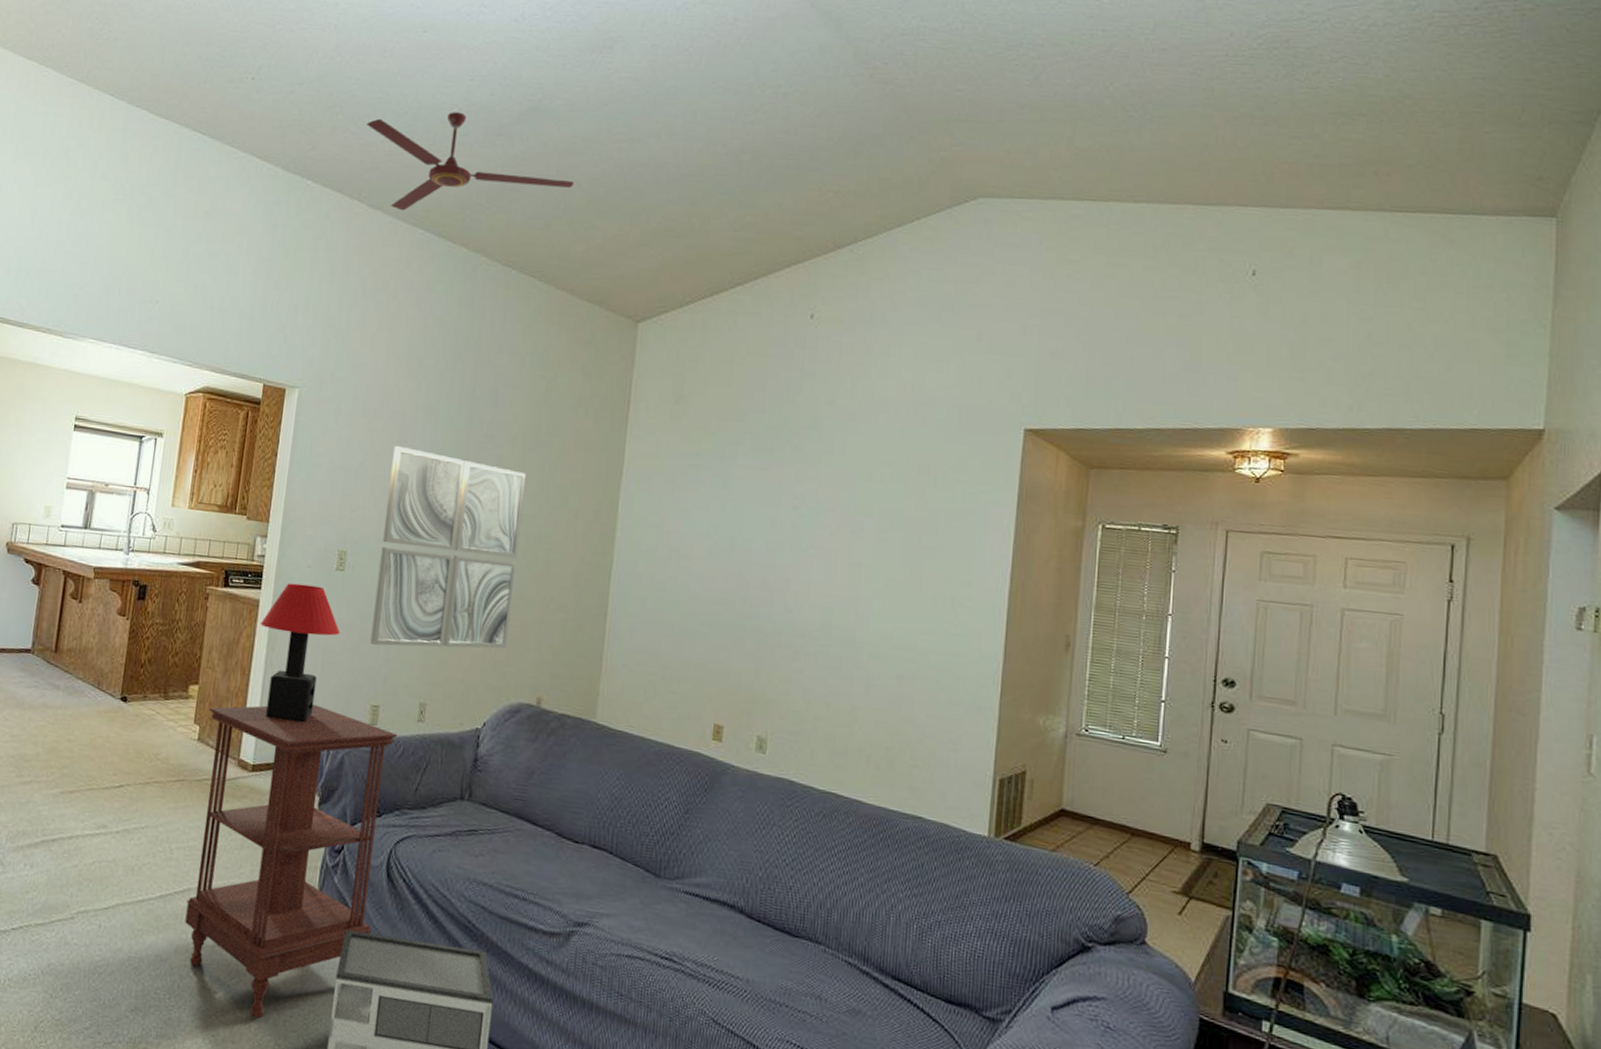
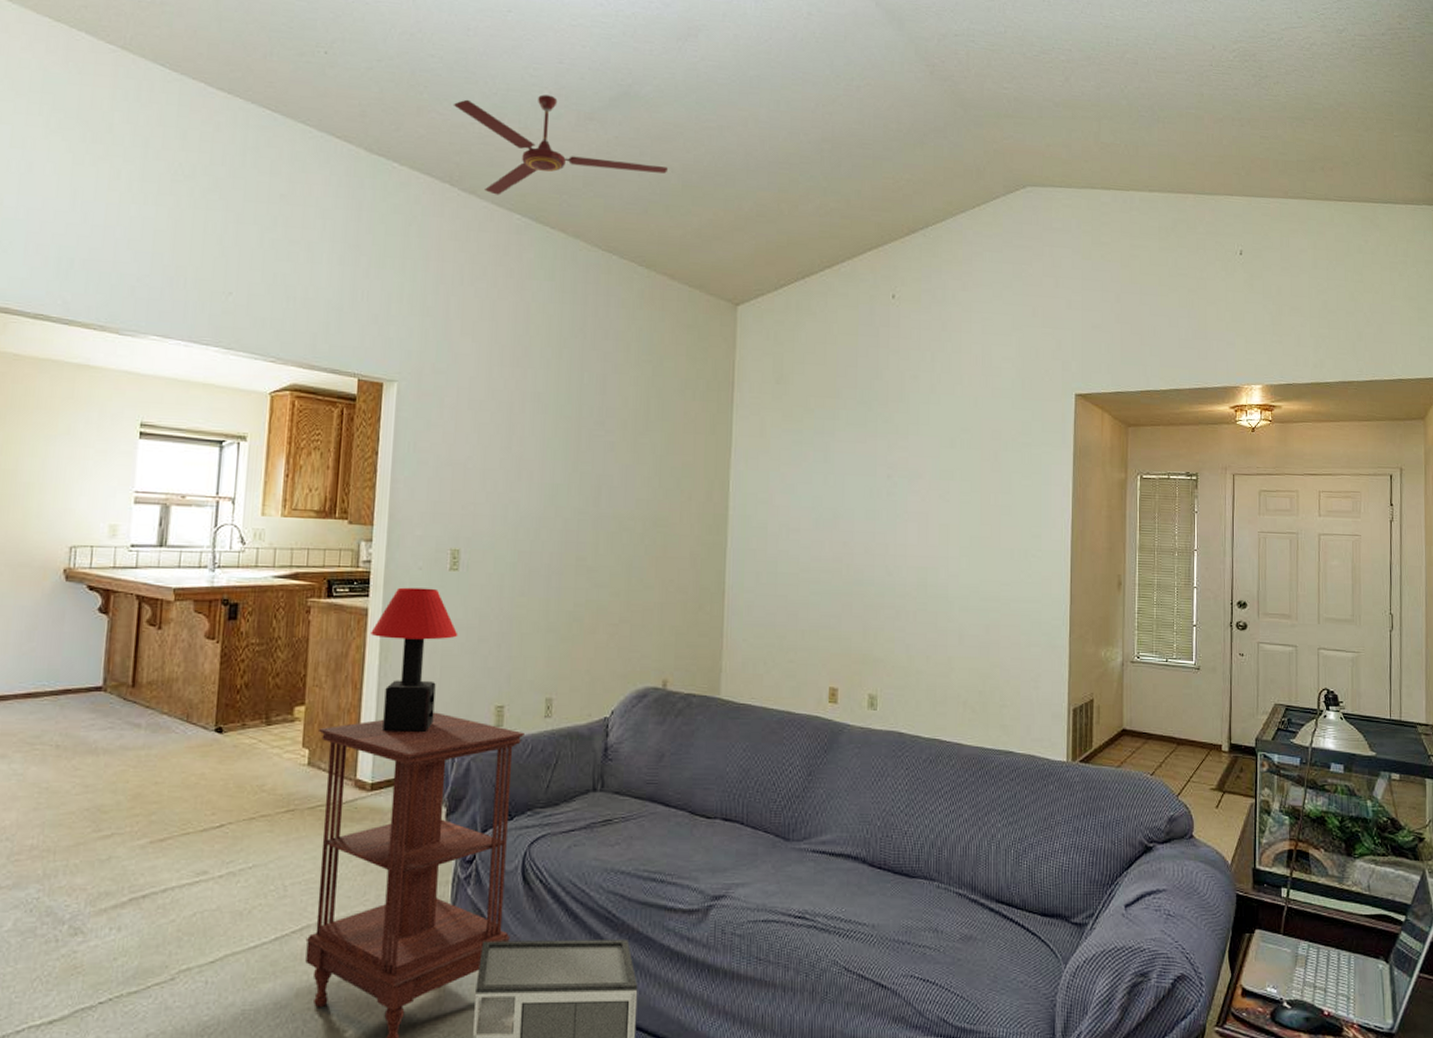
wall art: present [370,445,526,649] -> none [491,437,639,644]

